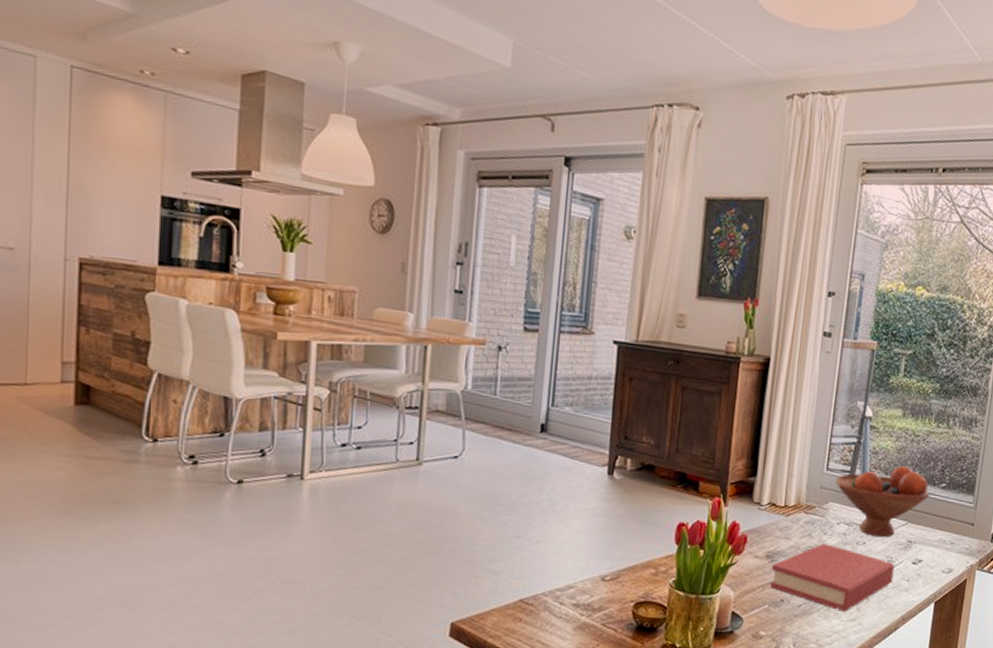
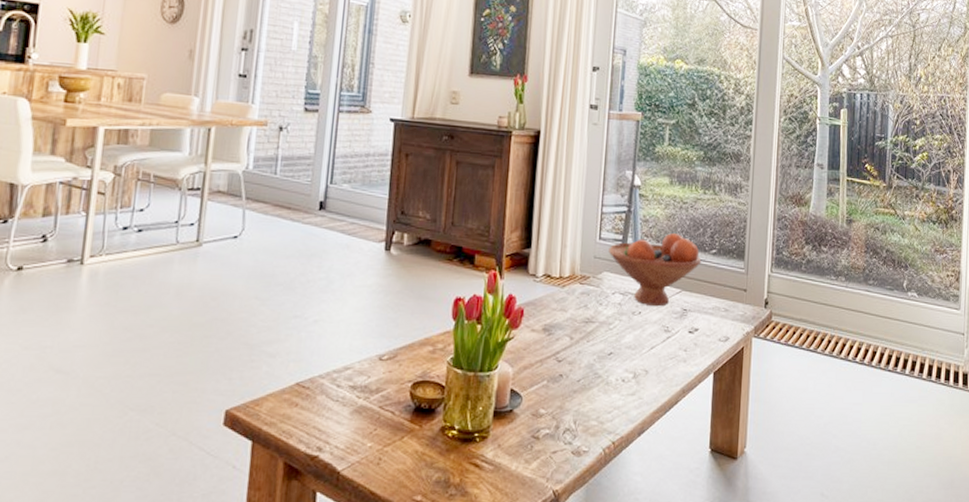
hardback book: present [769,543,895,612] -> none [547,315,672,385]

